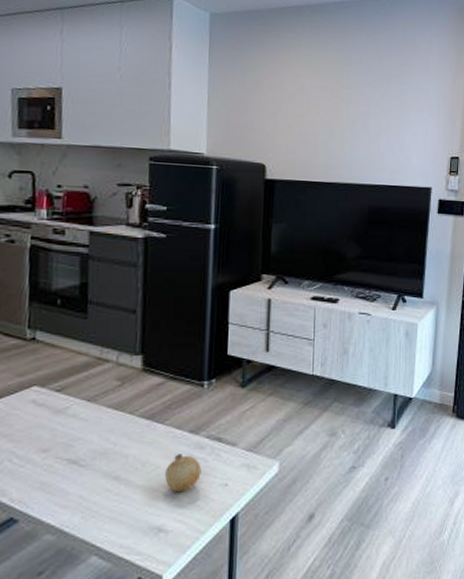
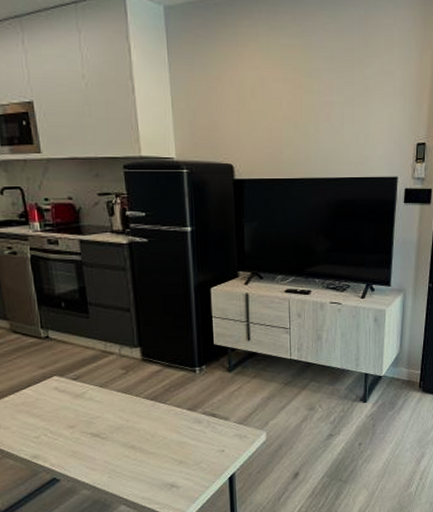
fruit: present [165,454,202,493] -> none [171,427,201,458]

